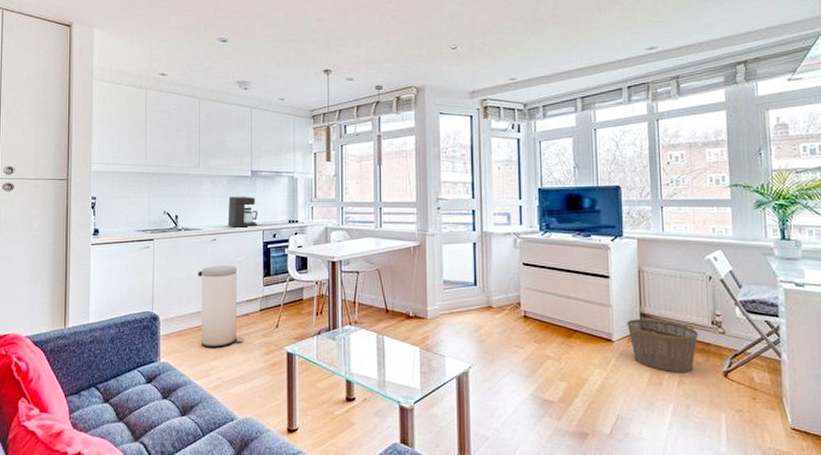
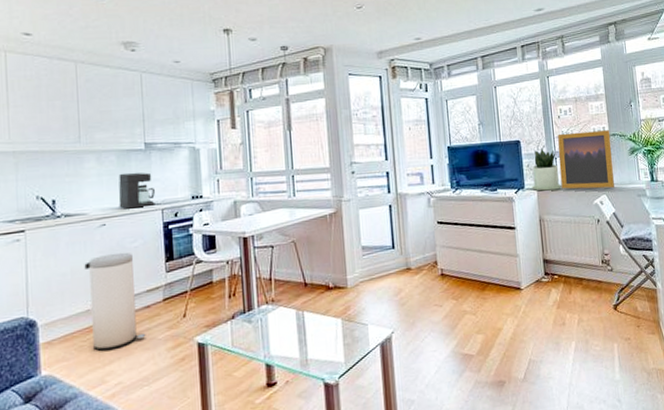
basket: present [627,319,699,373] -> none [532,264,592,312]
planter: none [631,196,668,241] -> present [532,149,563,191]
picture frame: none [665,180,733,244] -> present [558,130,615,190]

